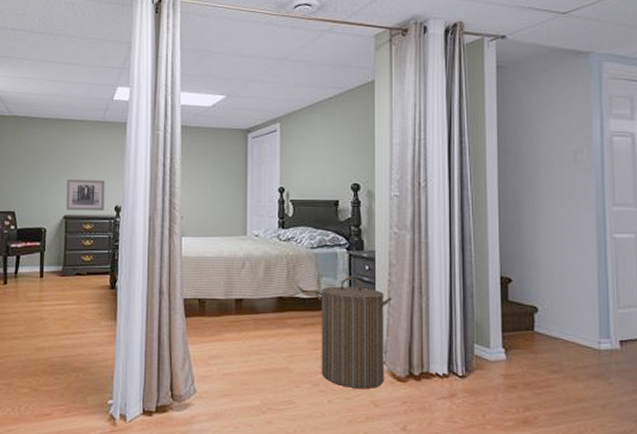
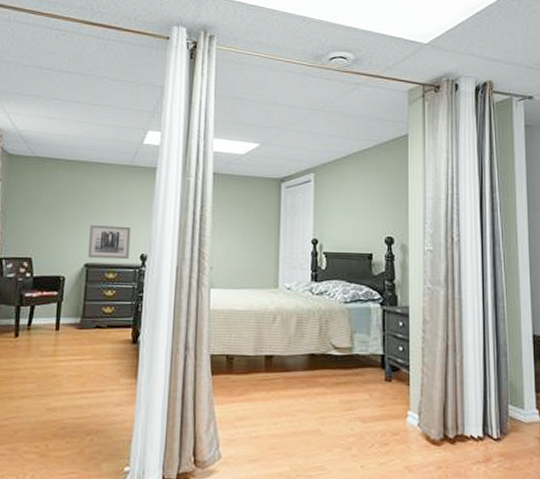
laundry hamper: present [314,277,392,388] -> none [347,333,426,452]

